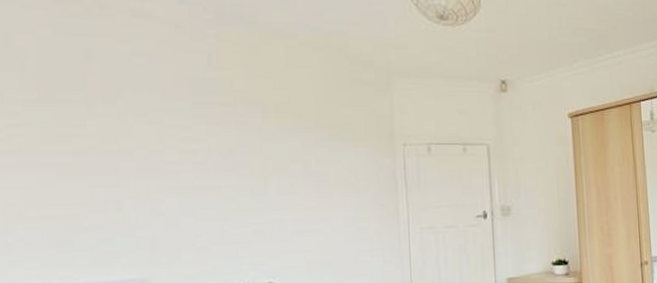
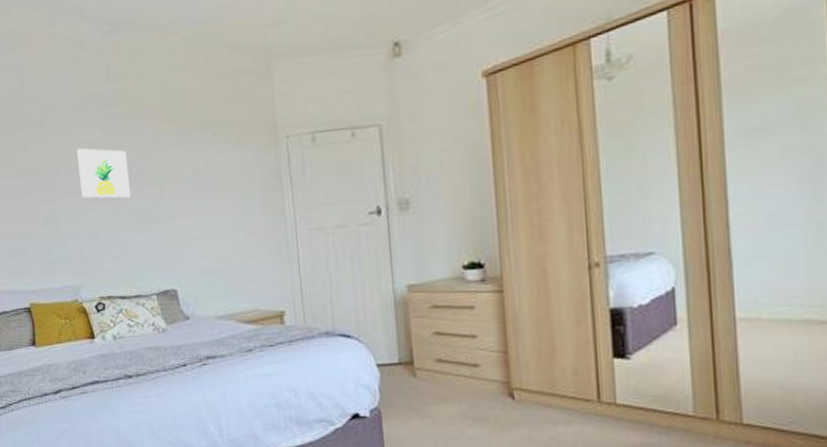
wall art: none [159,131,226,188] -> present [77,148,130,199]

